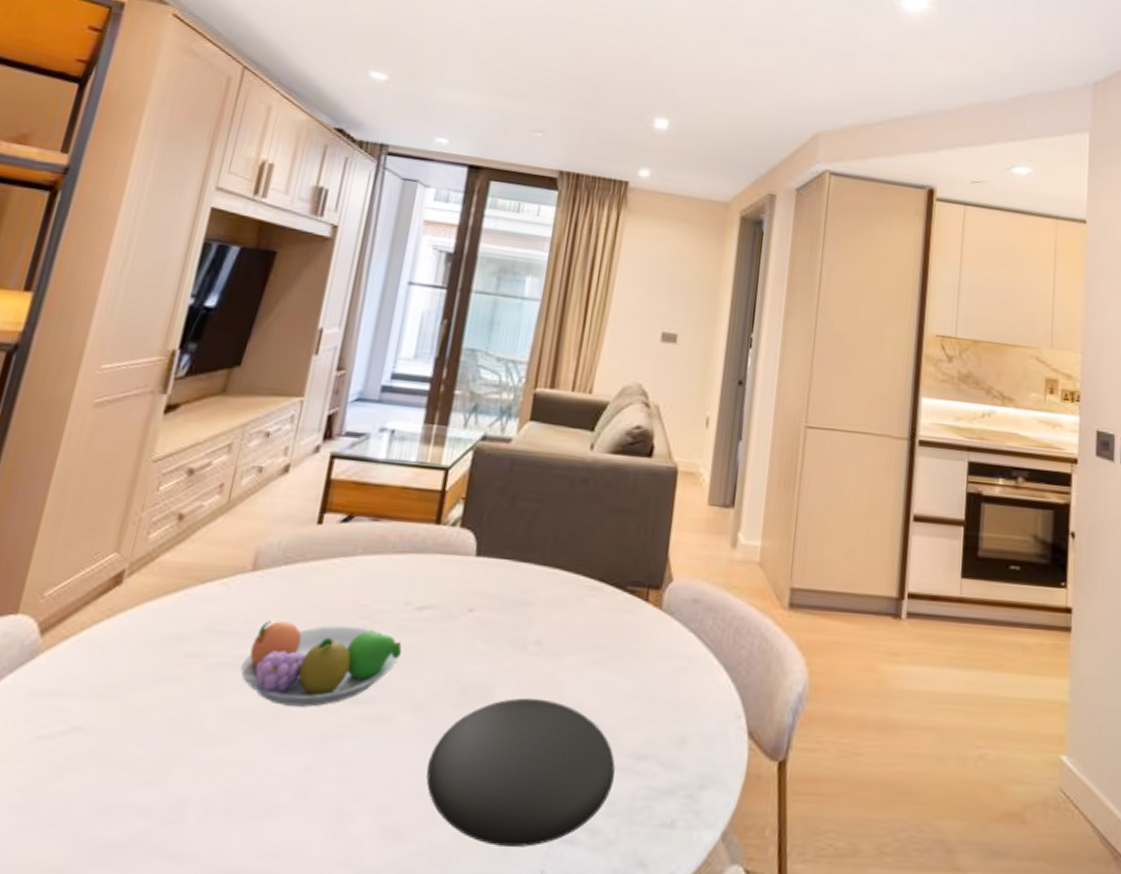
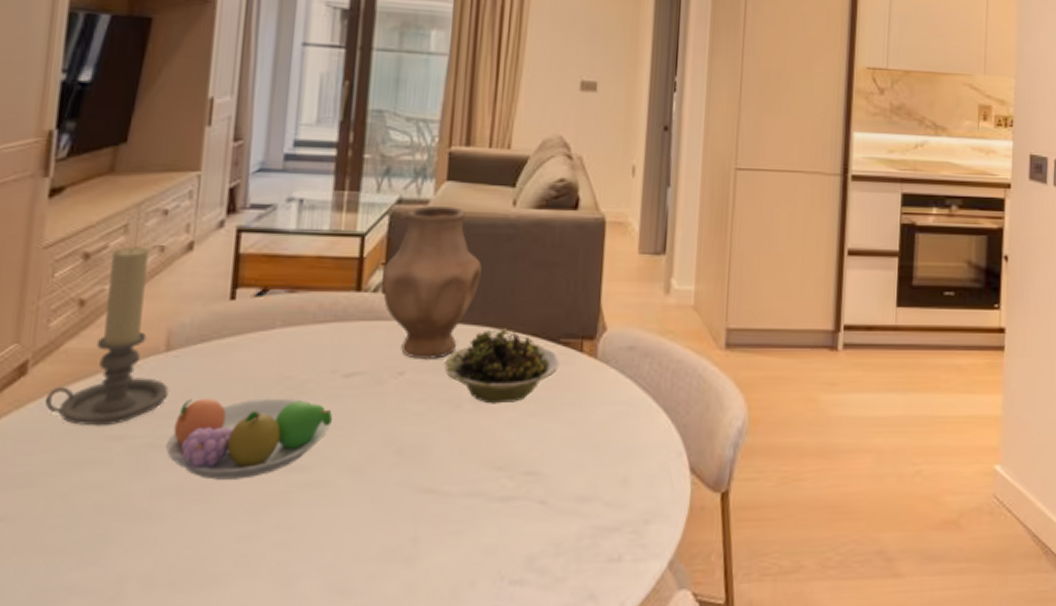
candle holder: none [134,465,251,642] -> present [44,246,169,427]
plate: present [426,698,615,847] -> none [370,453,560,593]
vase: none [460,444,557,599] -> present [382,205,482,361]
bowl: none [513,570,625,649] -> present [444,326,560,404]

